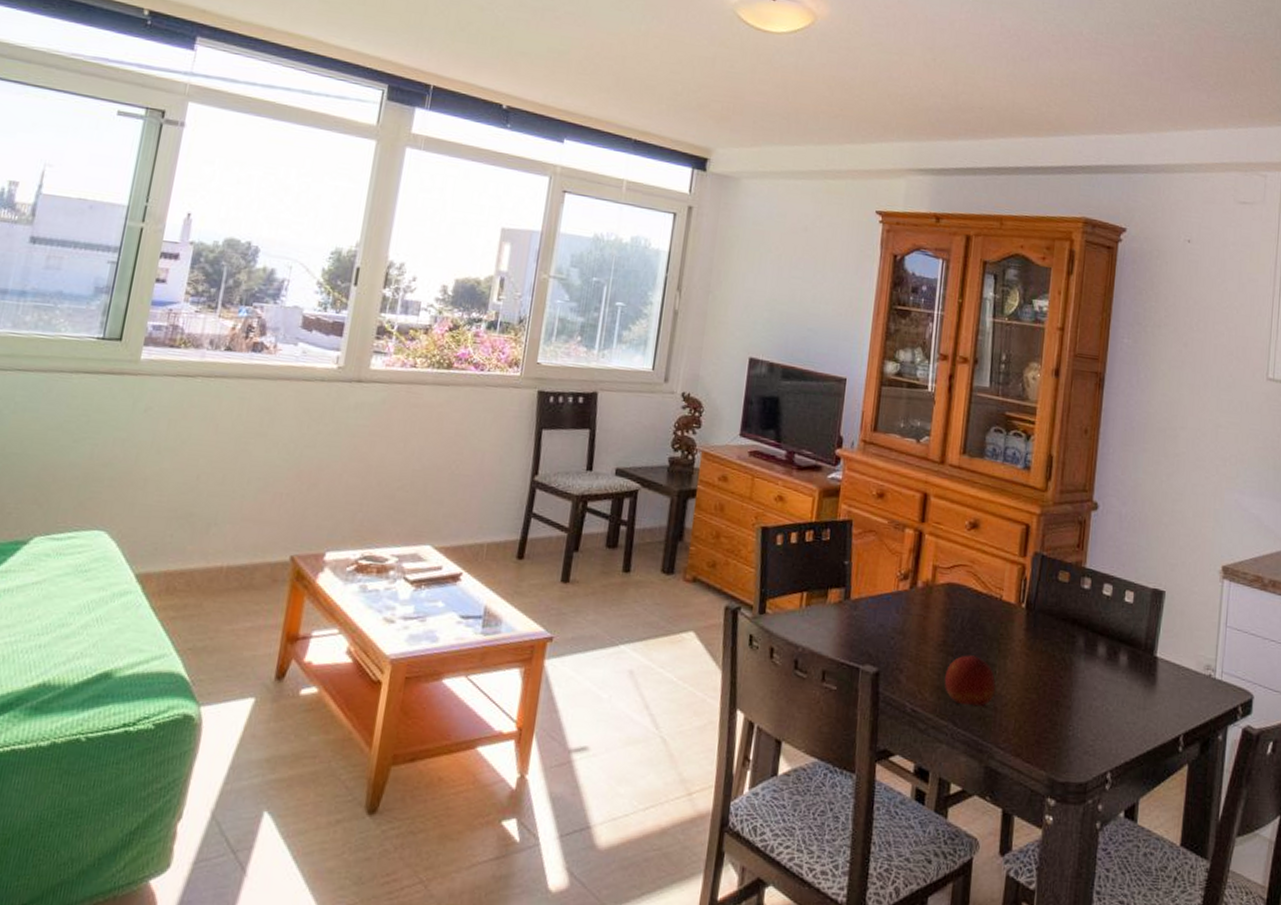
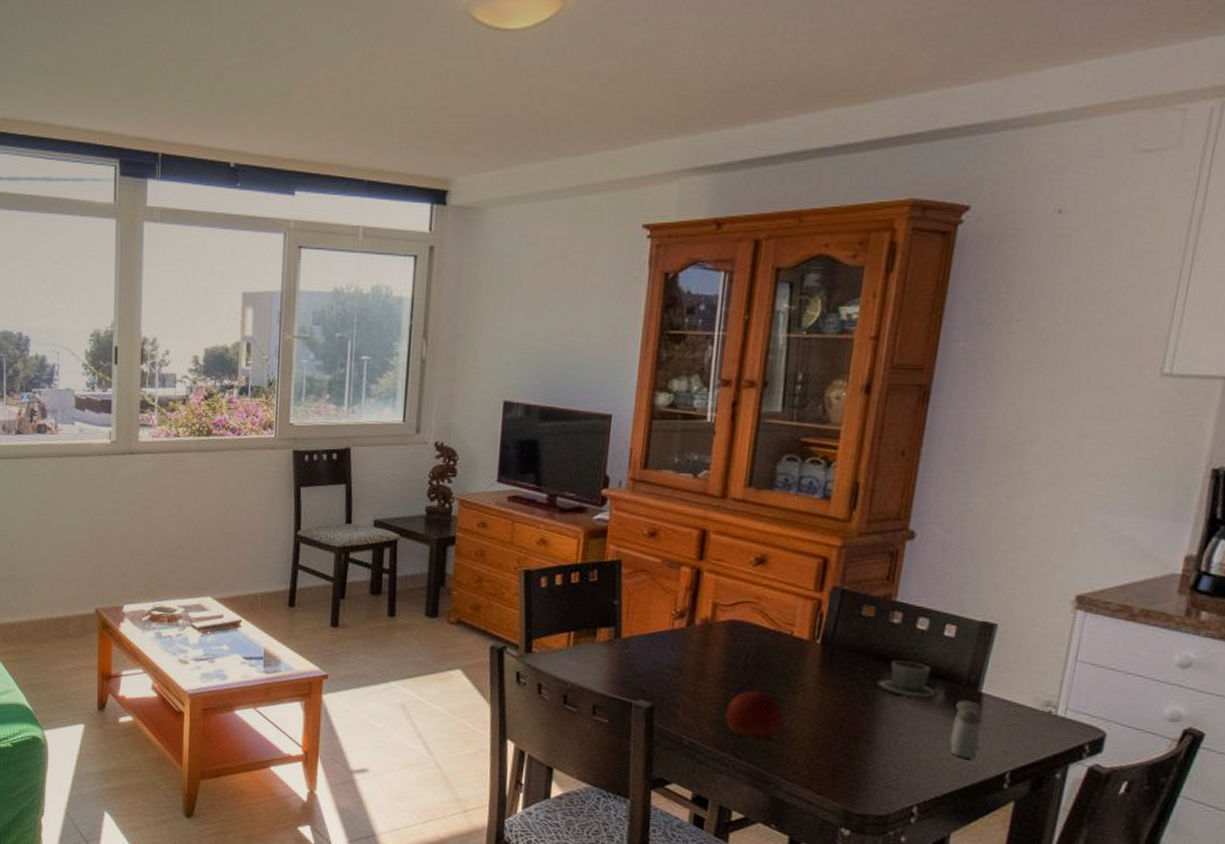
cup: none [1071,625,1124,663] -> present [875,660,940,699]
salt and pepper shaker: none [1133,664,1158,722] -> present [949,700,983,759]

